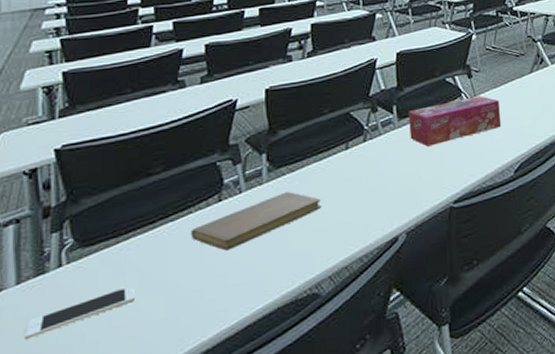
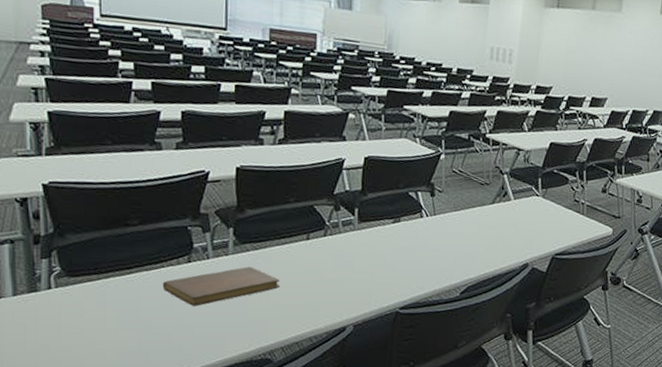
cell phone: present [23,287,136,339] -> none [21,318,114,342]
tissue box: present [407,96,502,147] -> none [367,215,457,254]

